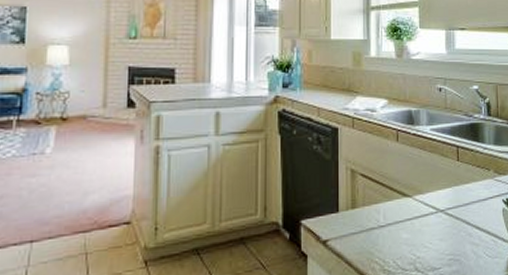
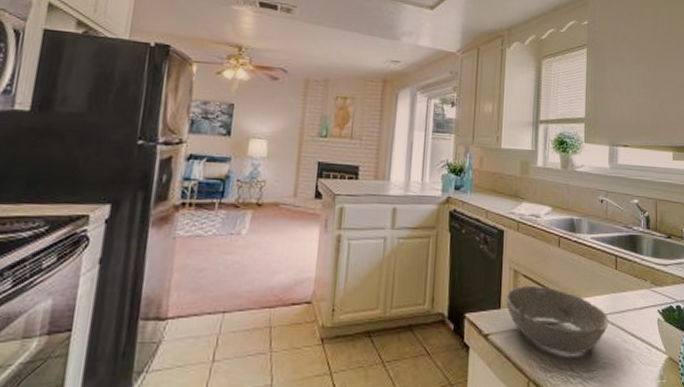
bowl: none [344,184,453,254] -> present [506,285,609,354]

